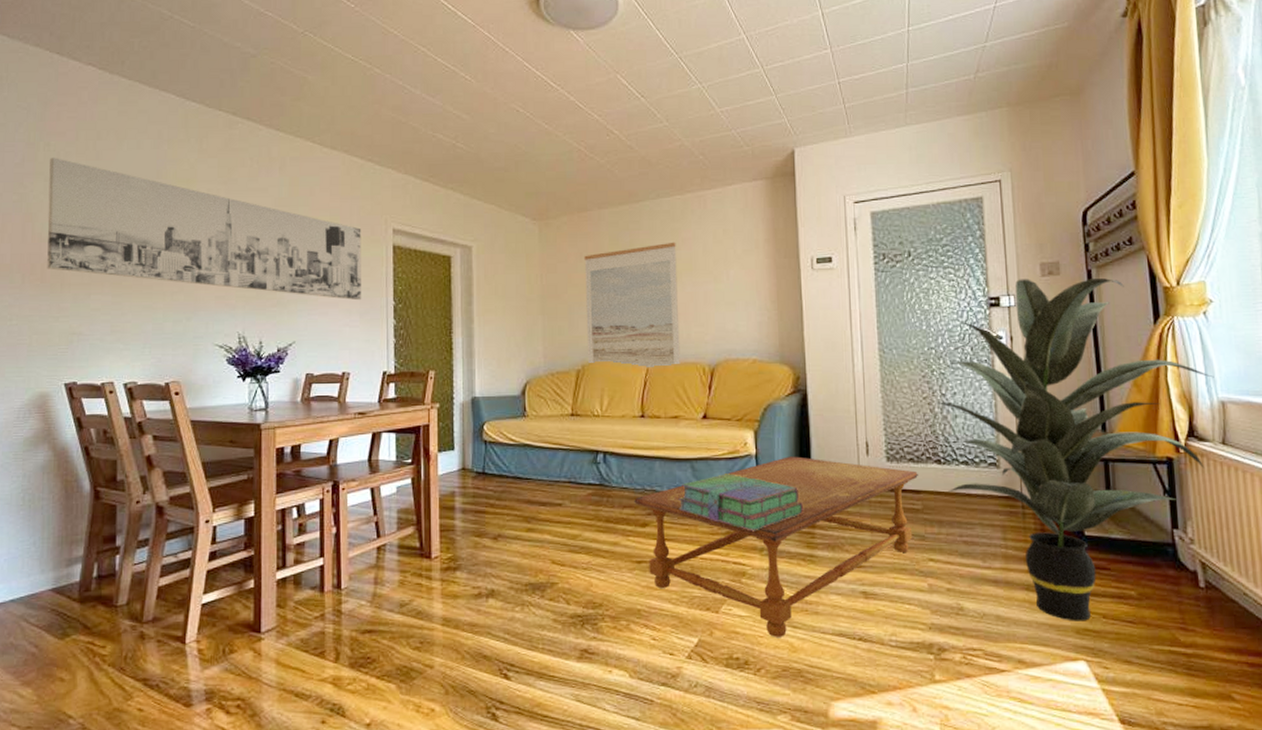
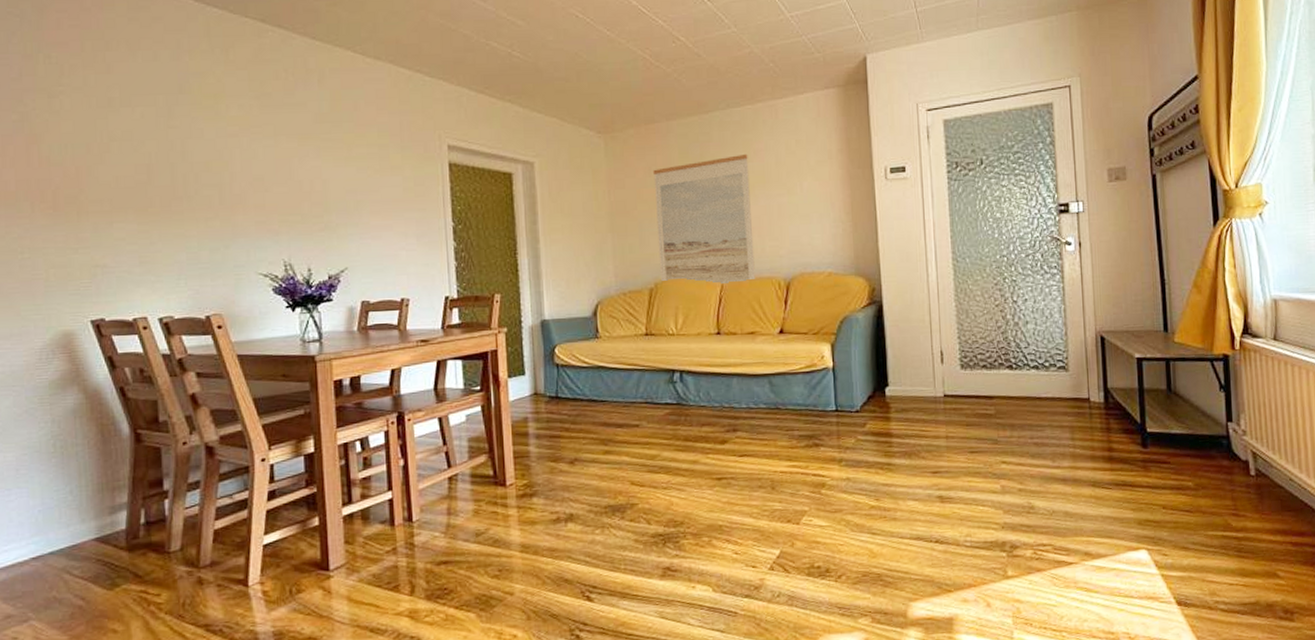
wall art: present [47,157,362,301] -> none [52,70,418,223]
coffee table: present [634,456,919,637] -> none [712,367,992,545]
stack of books: present [678,474,803,532] -> none [757,387,880,443]
indoor plant: present [936,278,1214,621] -> none [1008,183,1268,513]

